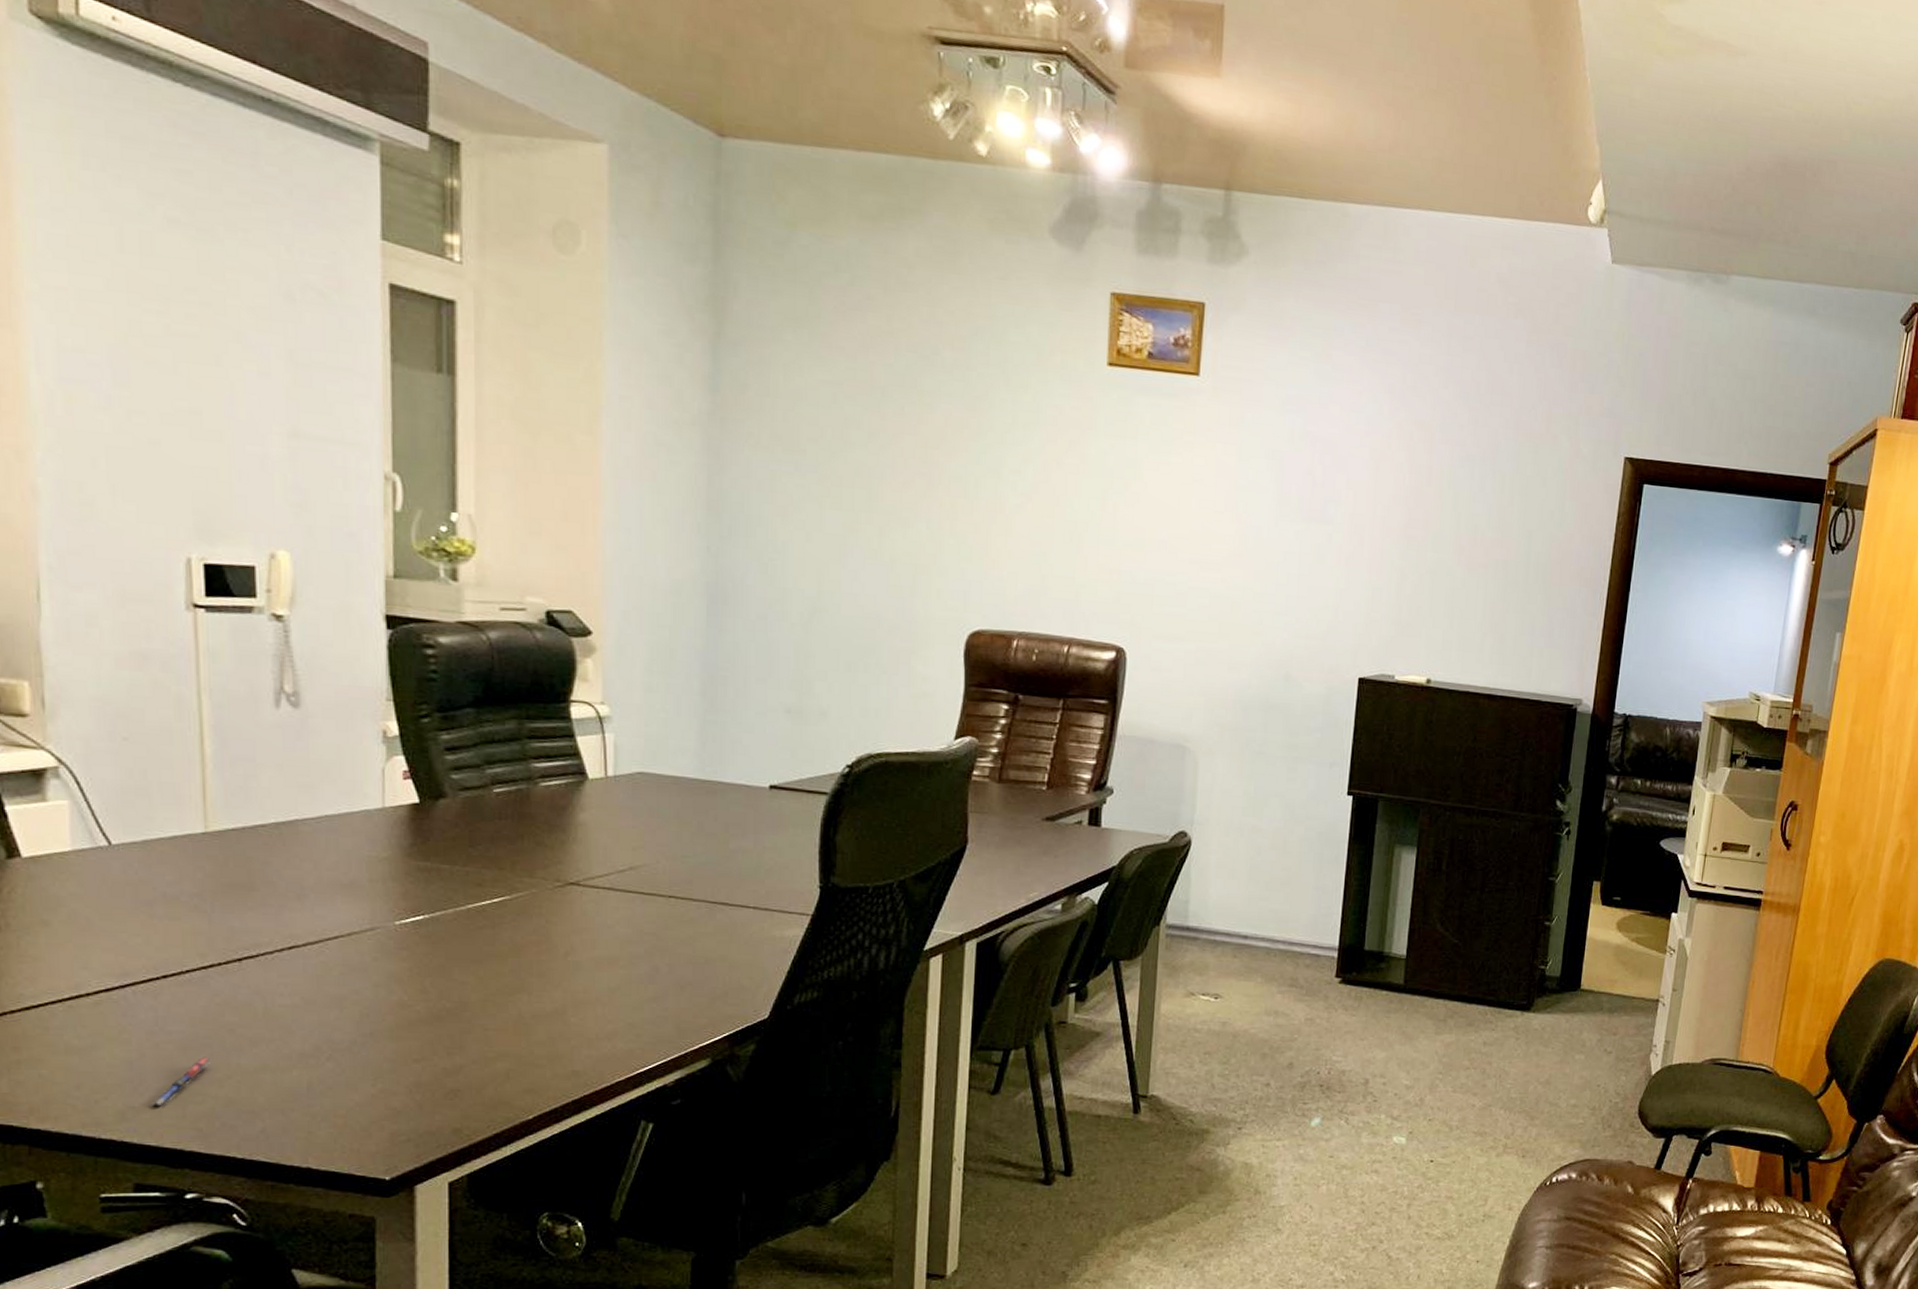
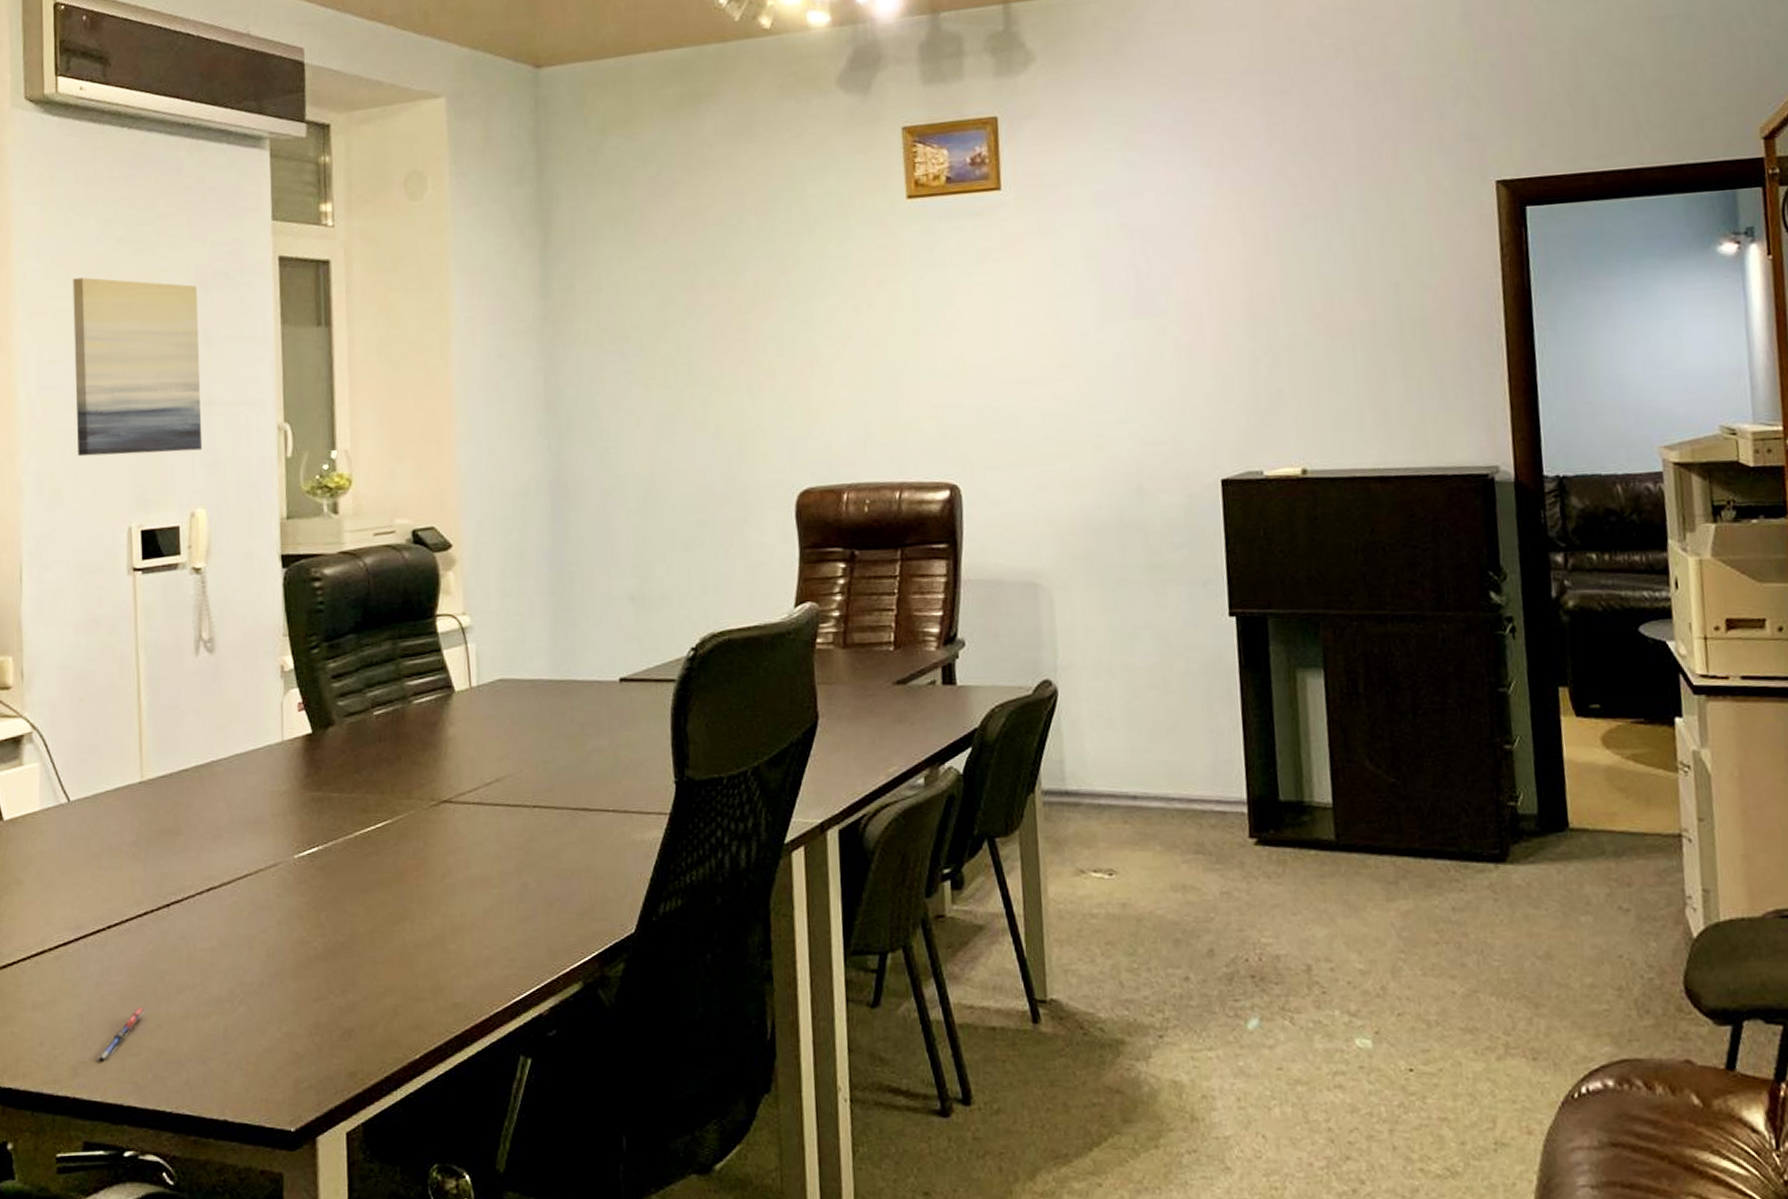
wall art: none [105,255,286,486] -> present [72,277,203,457]

